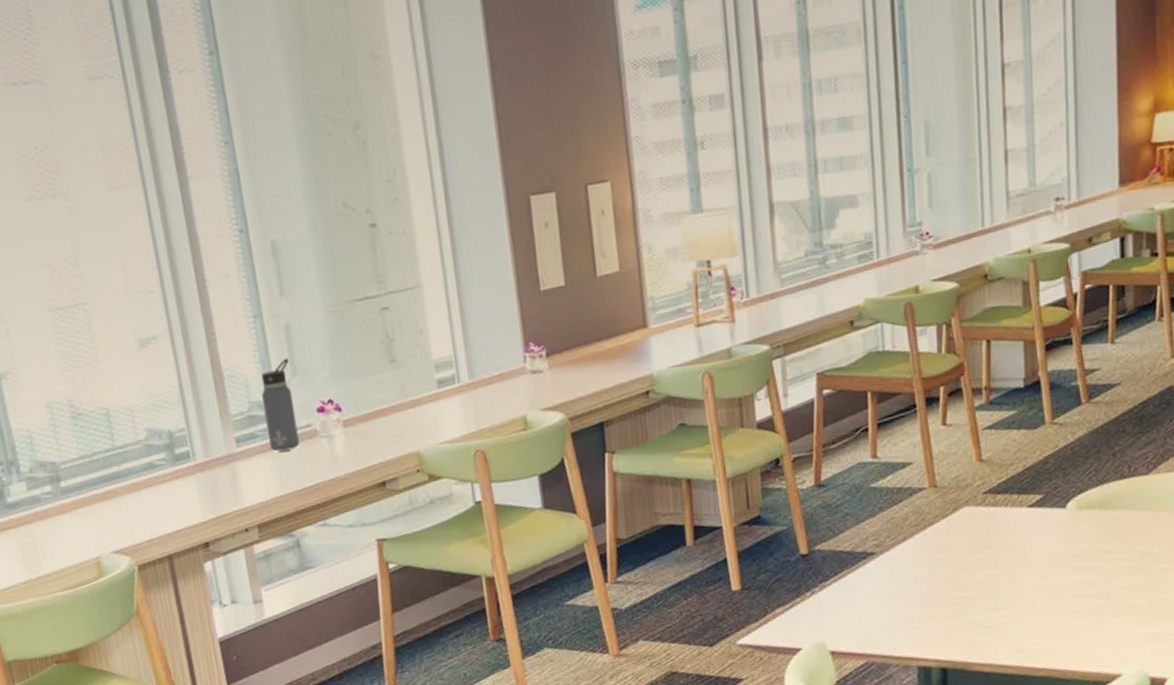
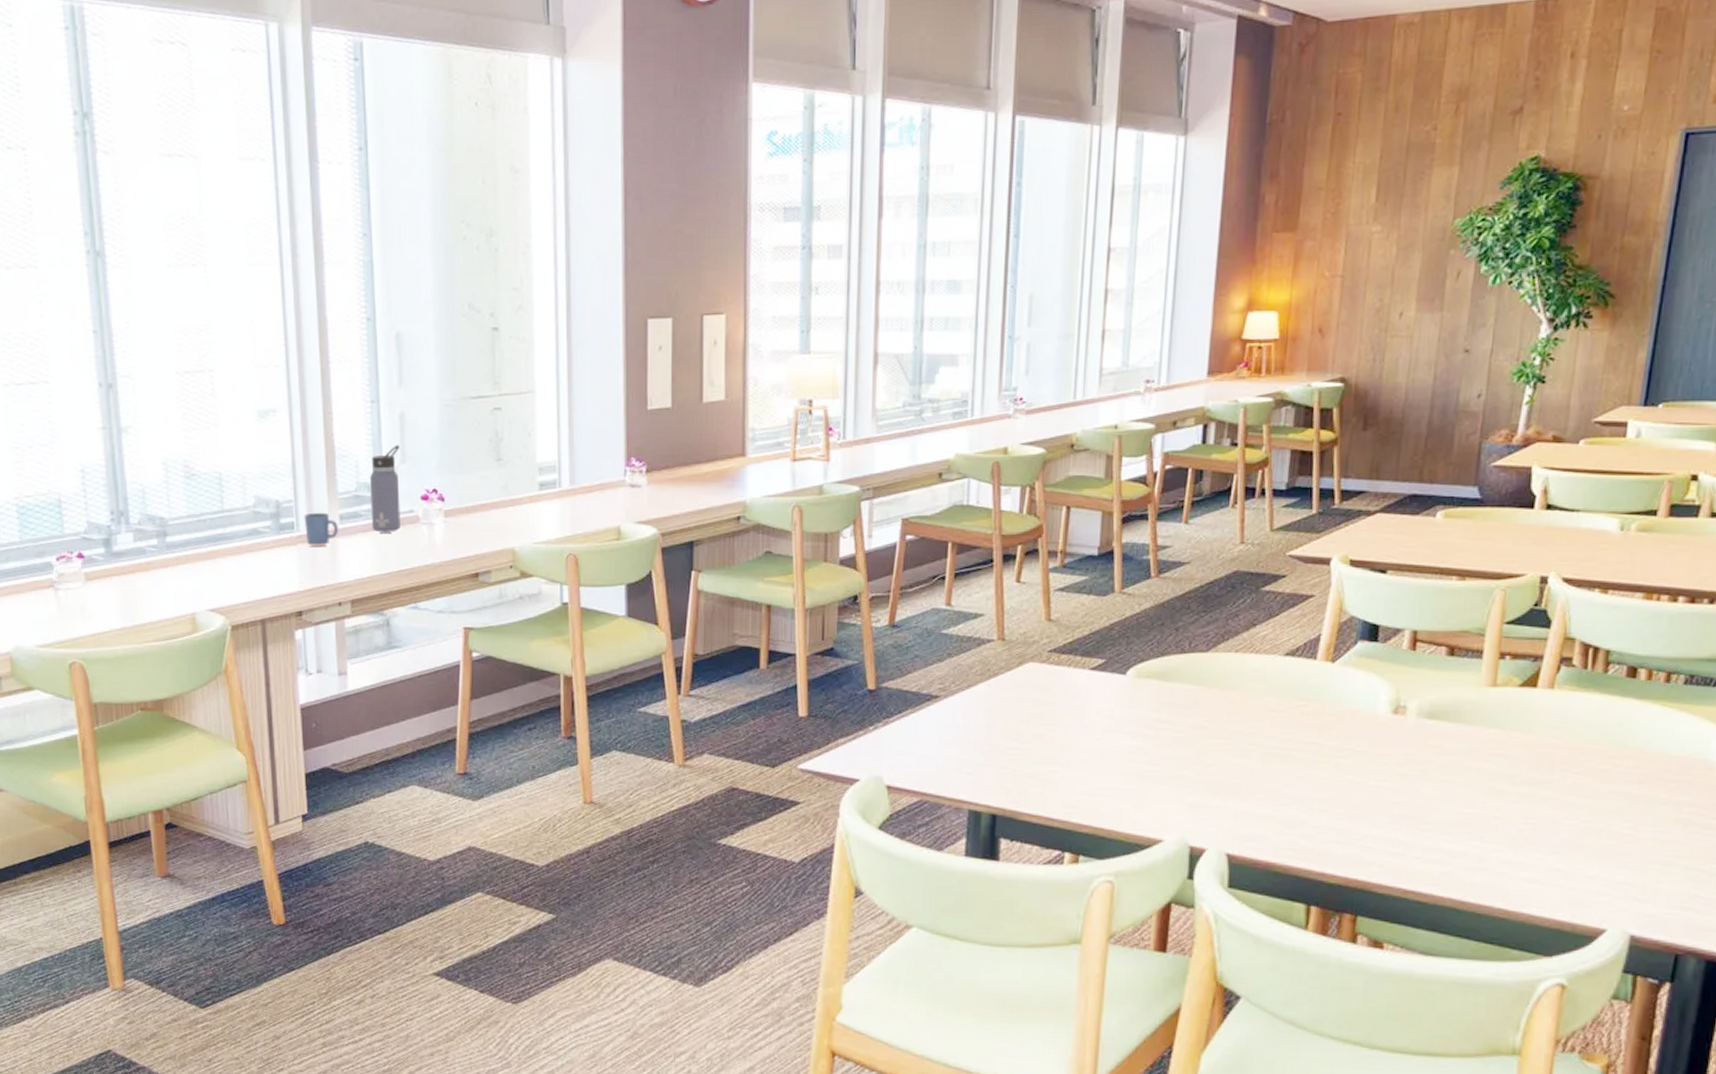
mug: none [198,437,236,474] -> present [304,512,338,546]

